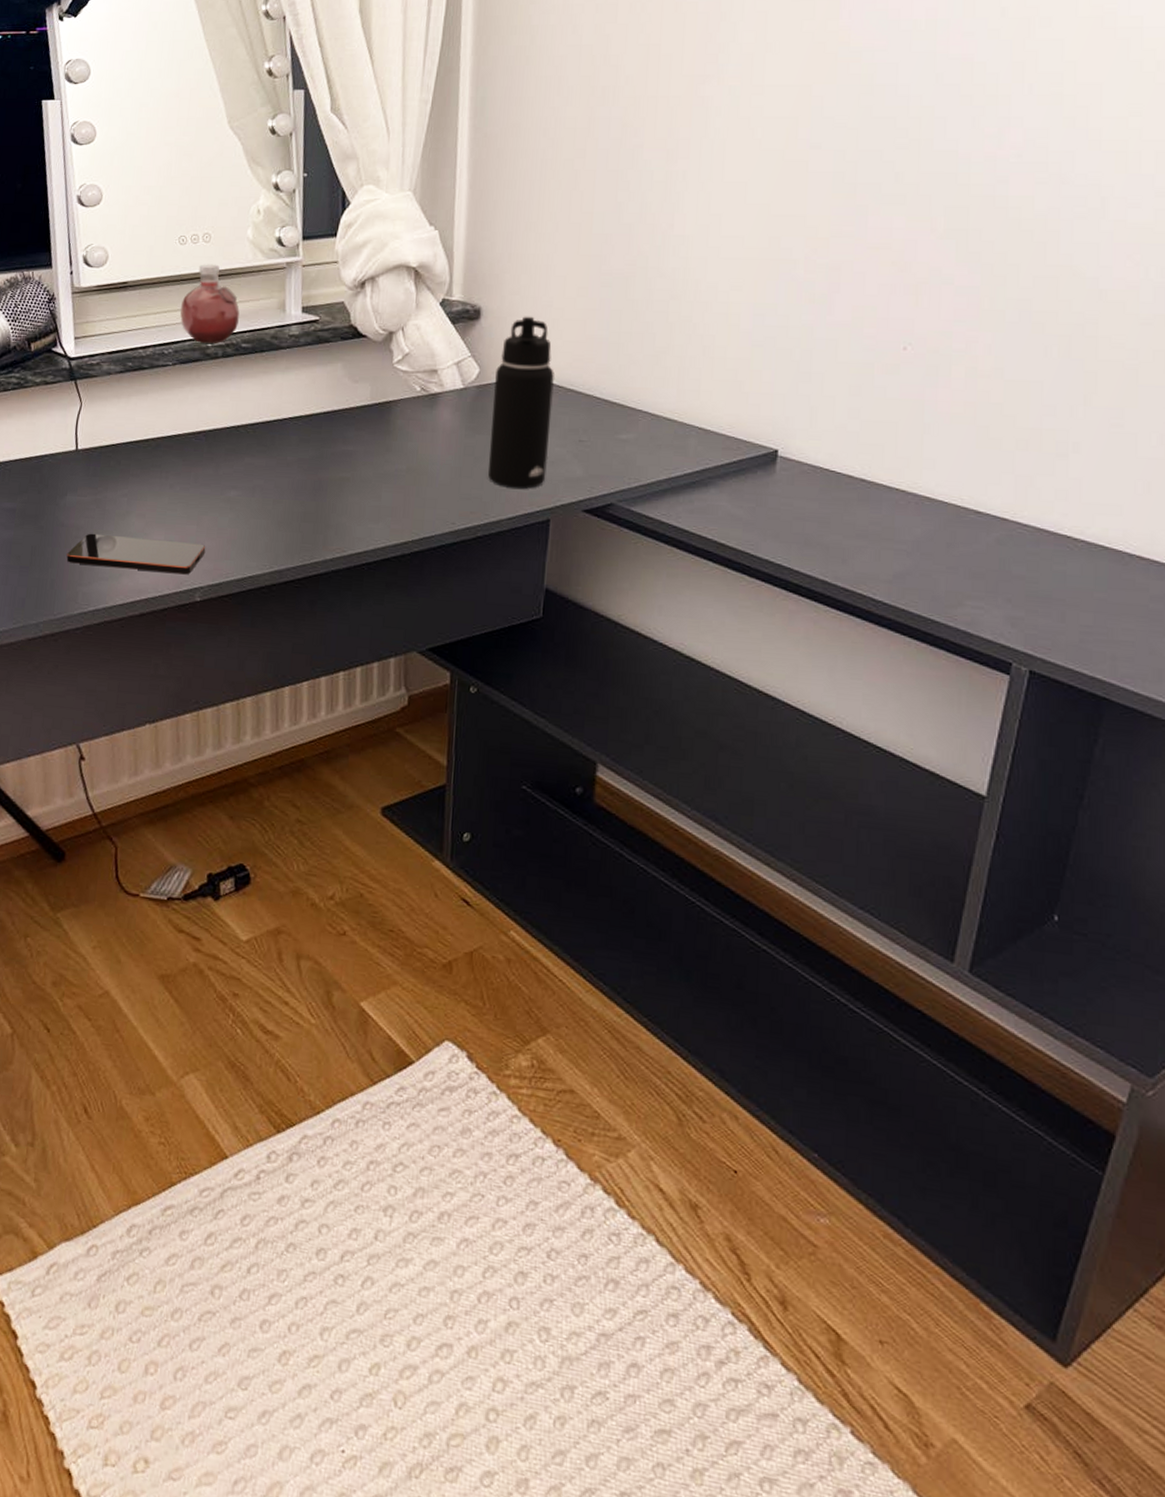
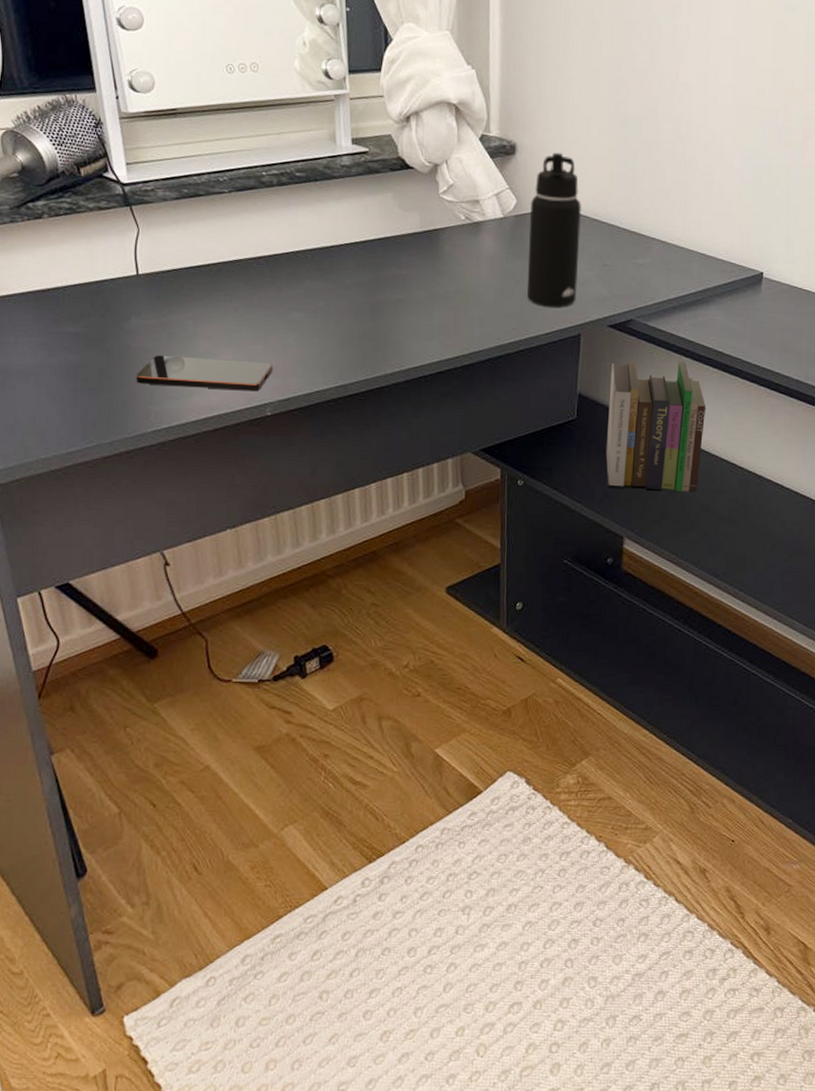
perfume bottle: present [180,264,240,343] -> none [232,93,293,172]
books: none [576,552,703,713] -> present [605,361,705,493]

